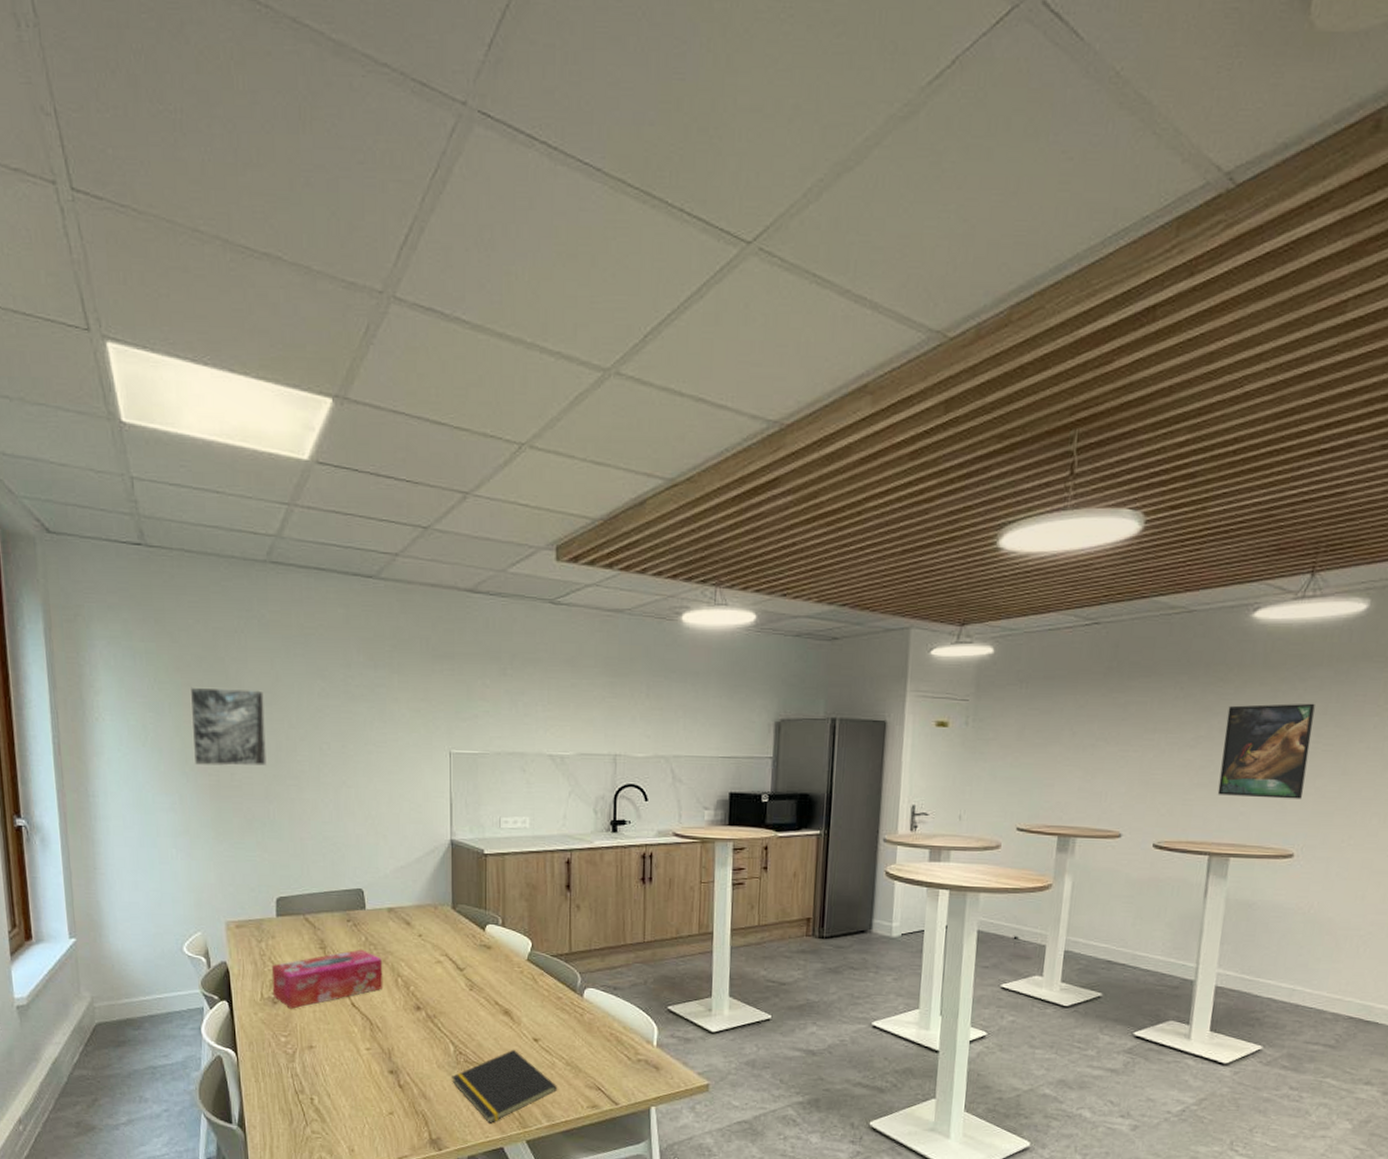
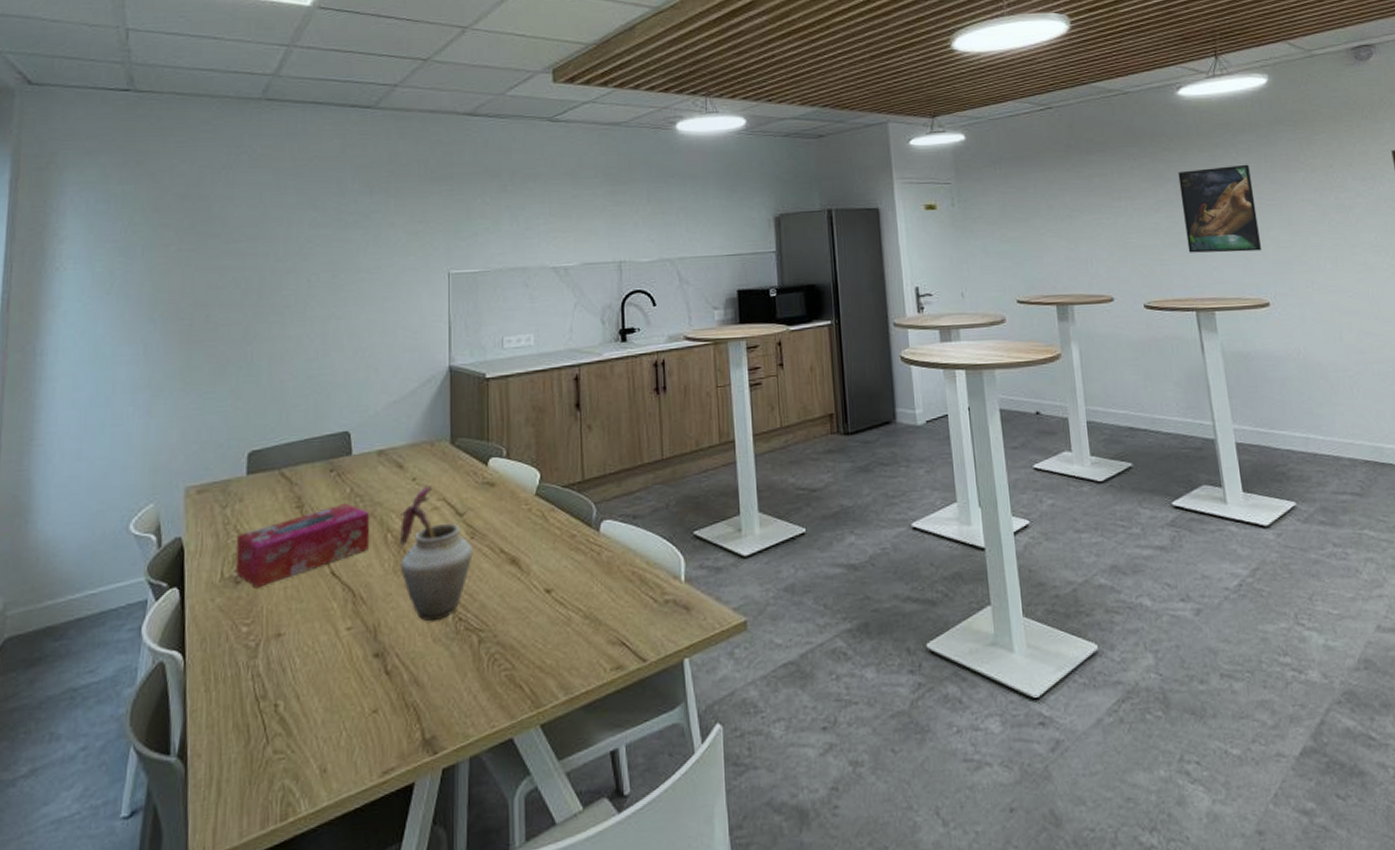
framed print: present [189,687,267,767] -> none [164,224,249,311]
vase: none [408,941,471,1052] -> present [399,484,473,622]
notepad: present [452,1049,558,1123] -> none [450,606,576,708]

